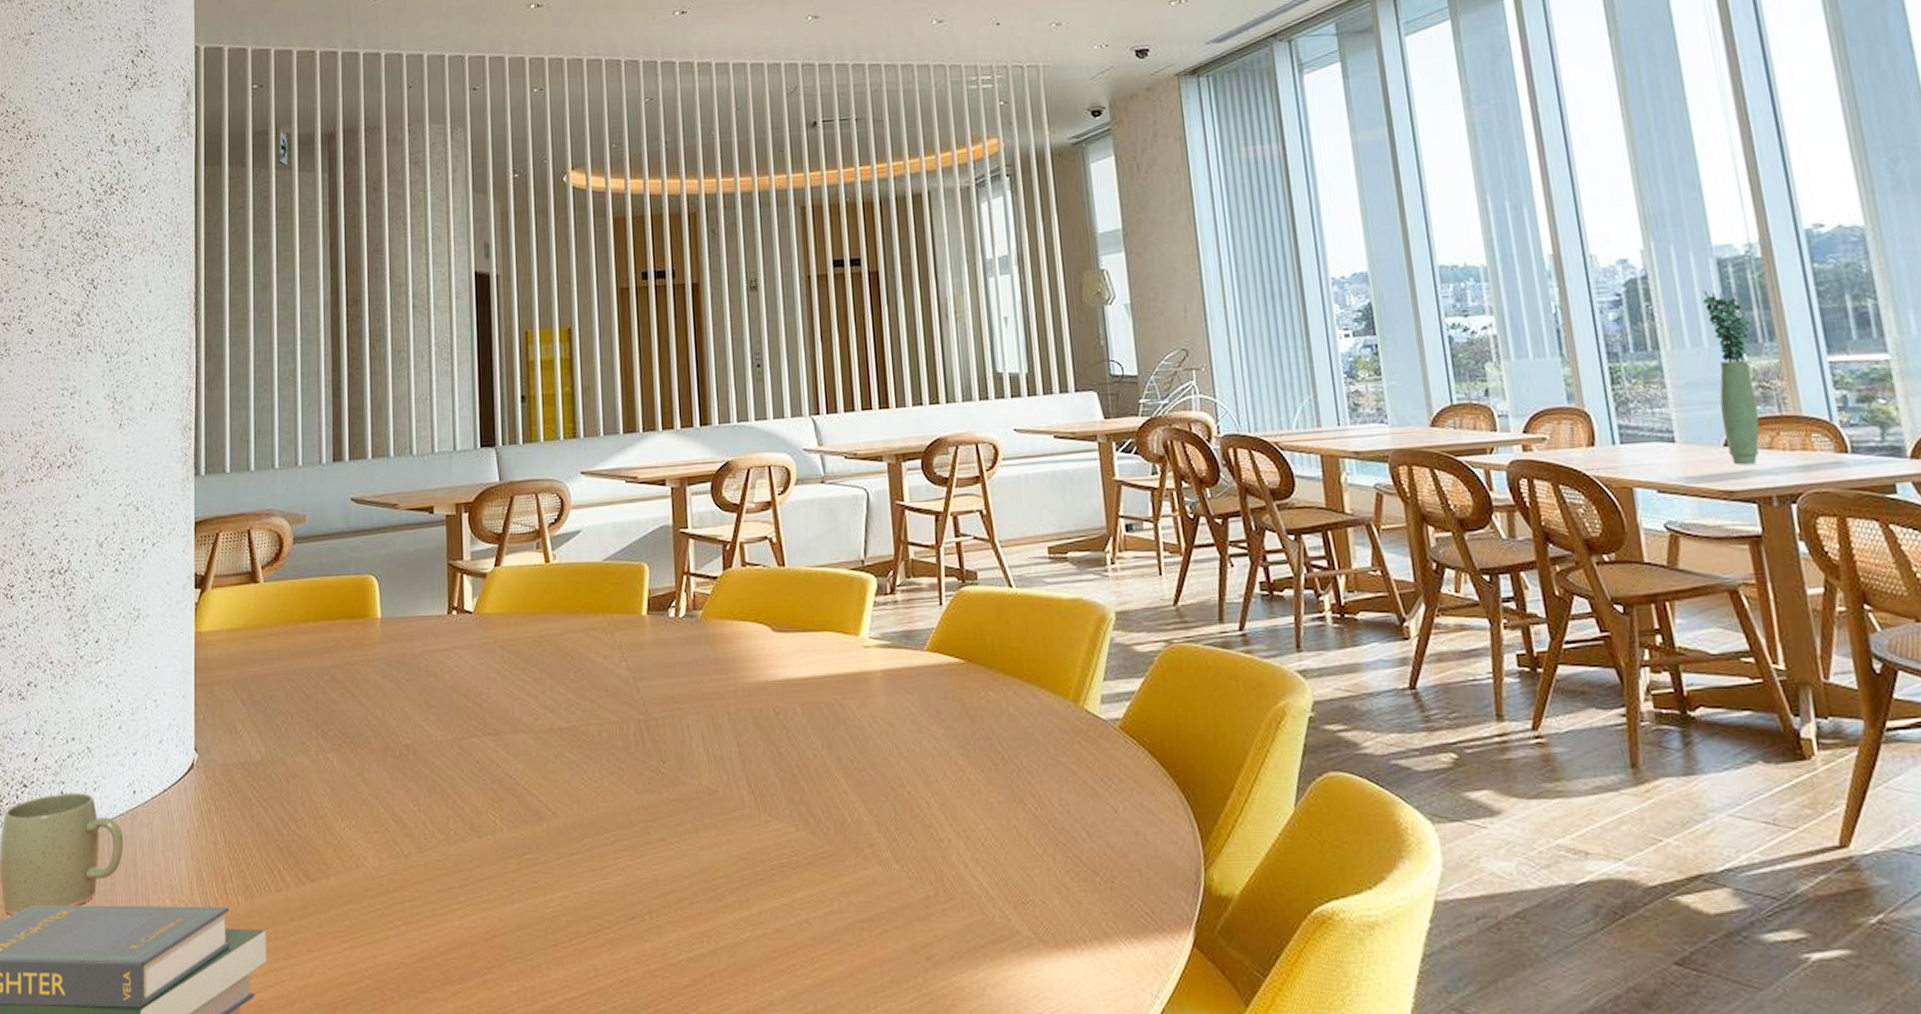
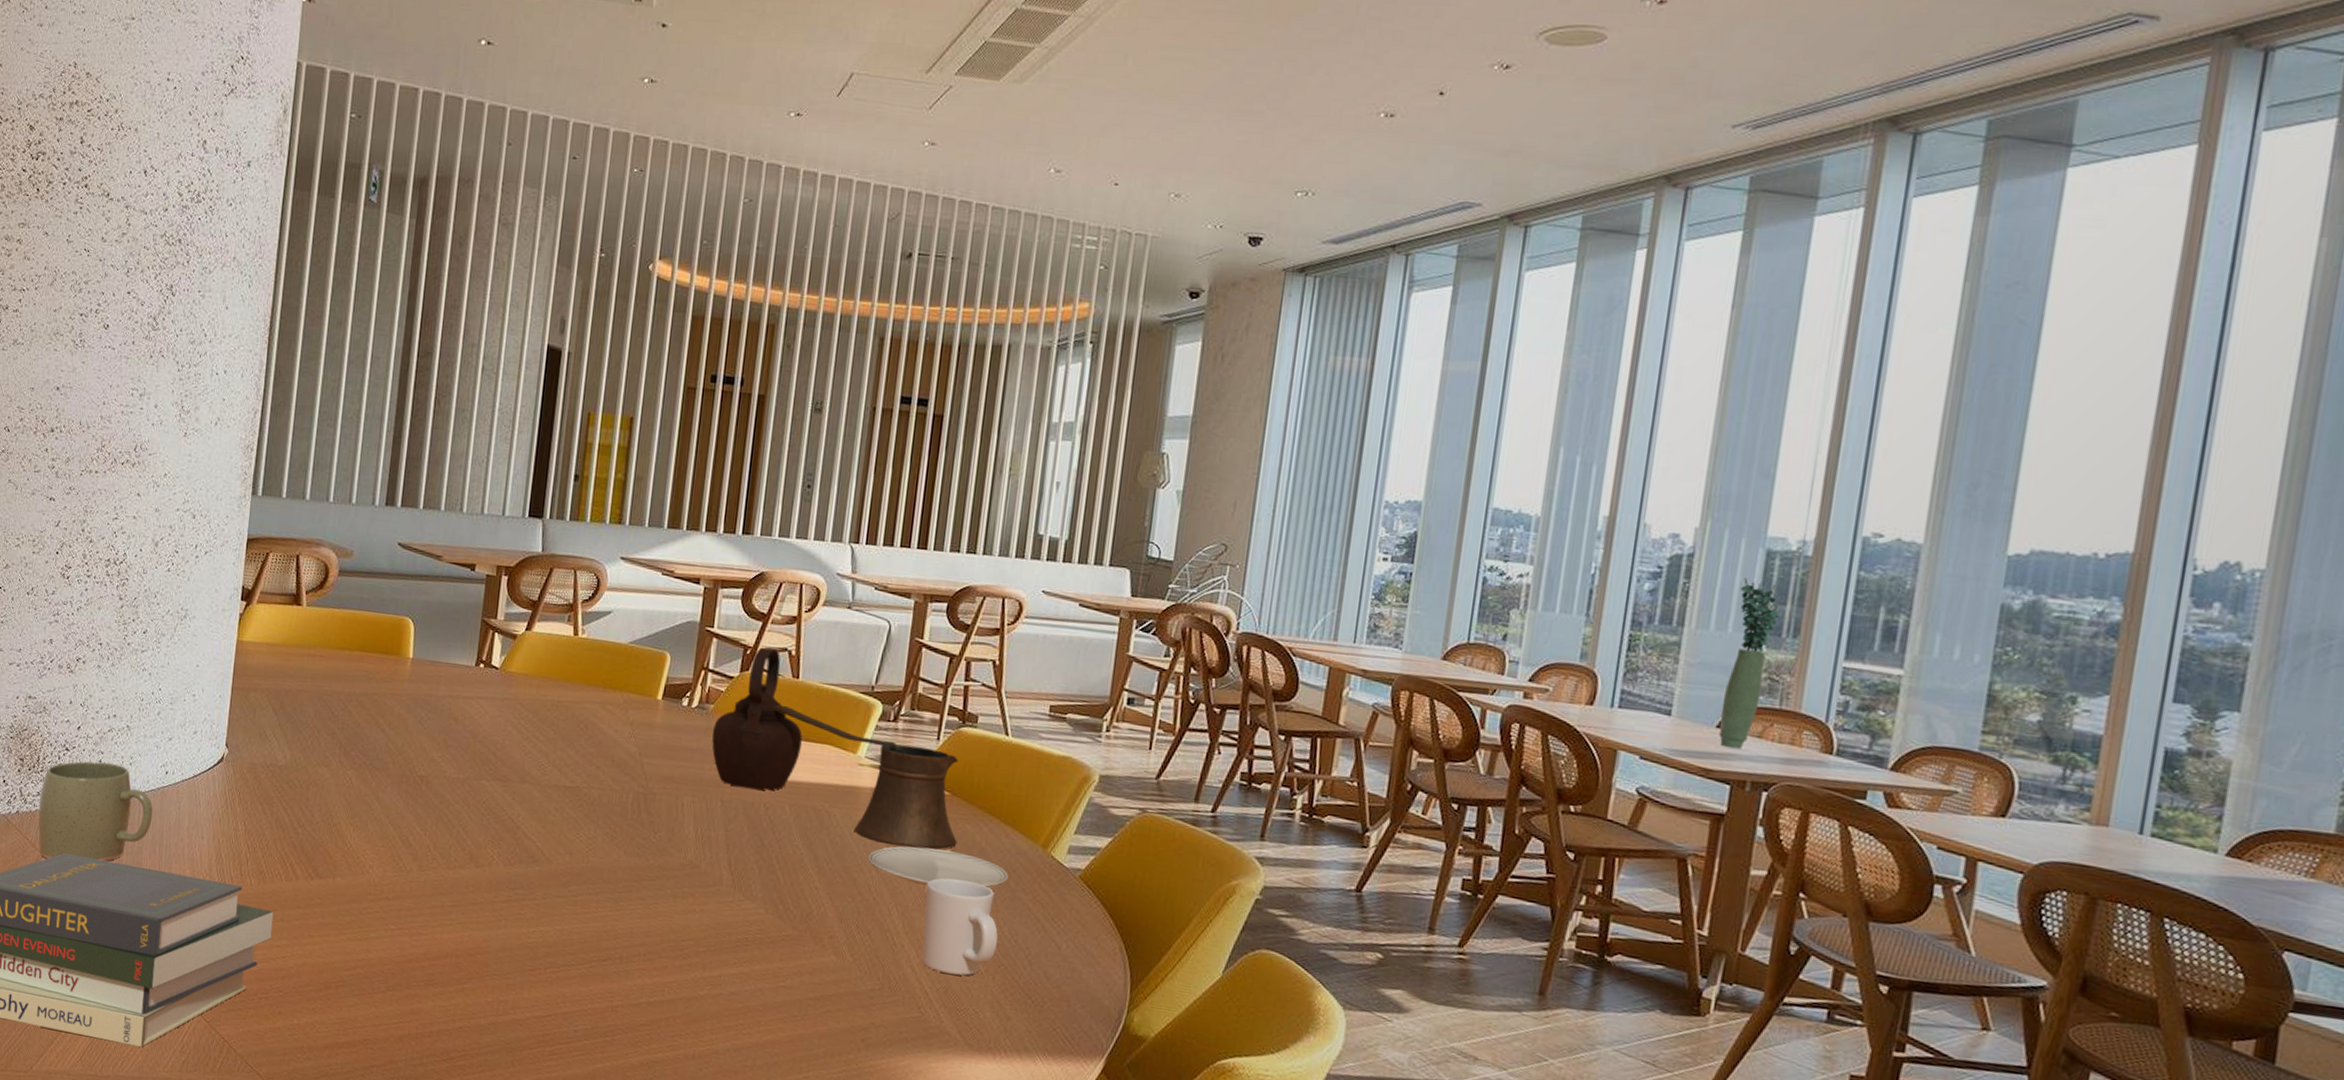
teapot: none [705,538,801,695] -> present [711,647,803,791]
coffee pot: none [765,598,984,730] -> present [774,705,958,850]
plate: none [893,724,1045,767] -> present [868,846,1008,888]
mug: none [960,753,1050,864] -> present [921,878,998,976]

